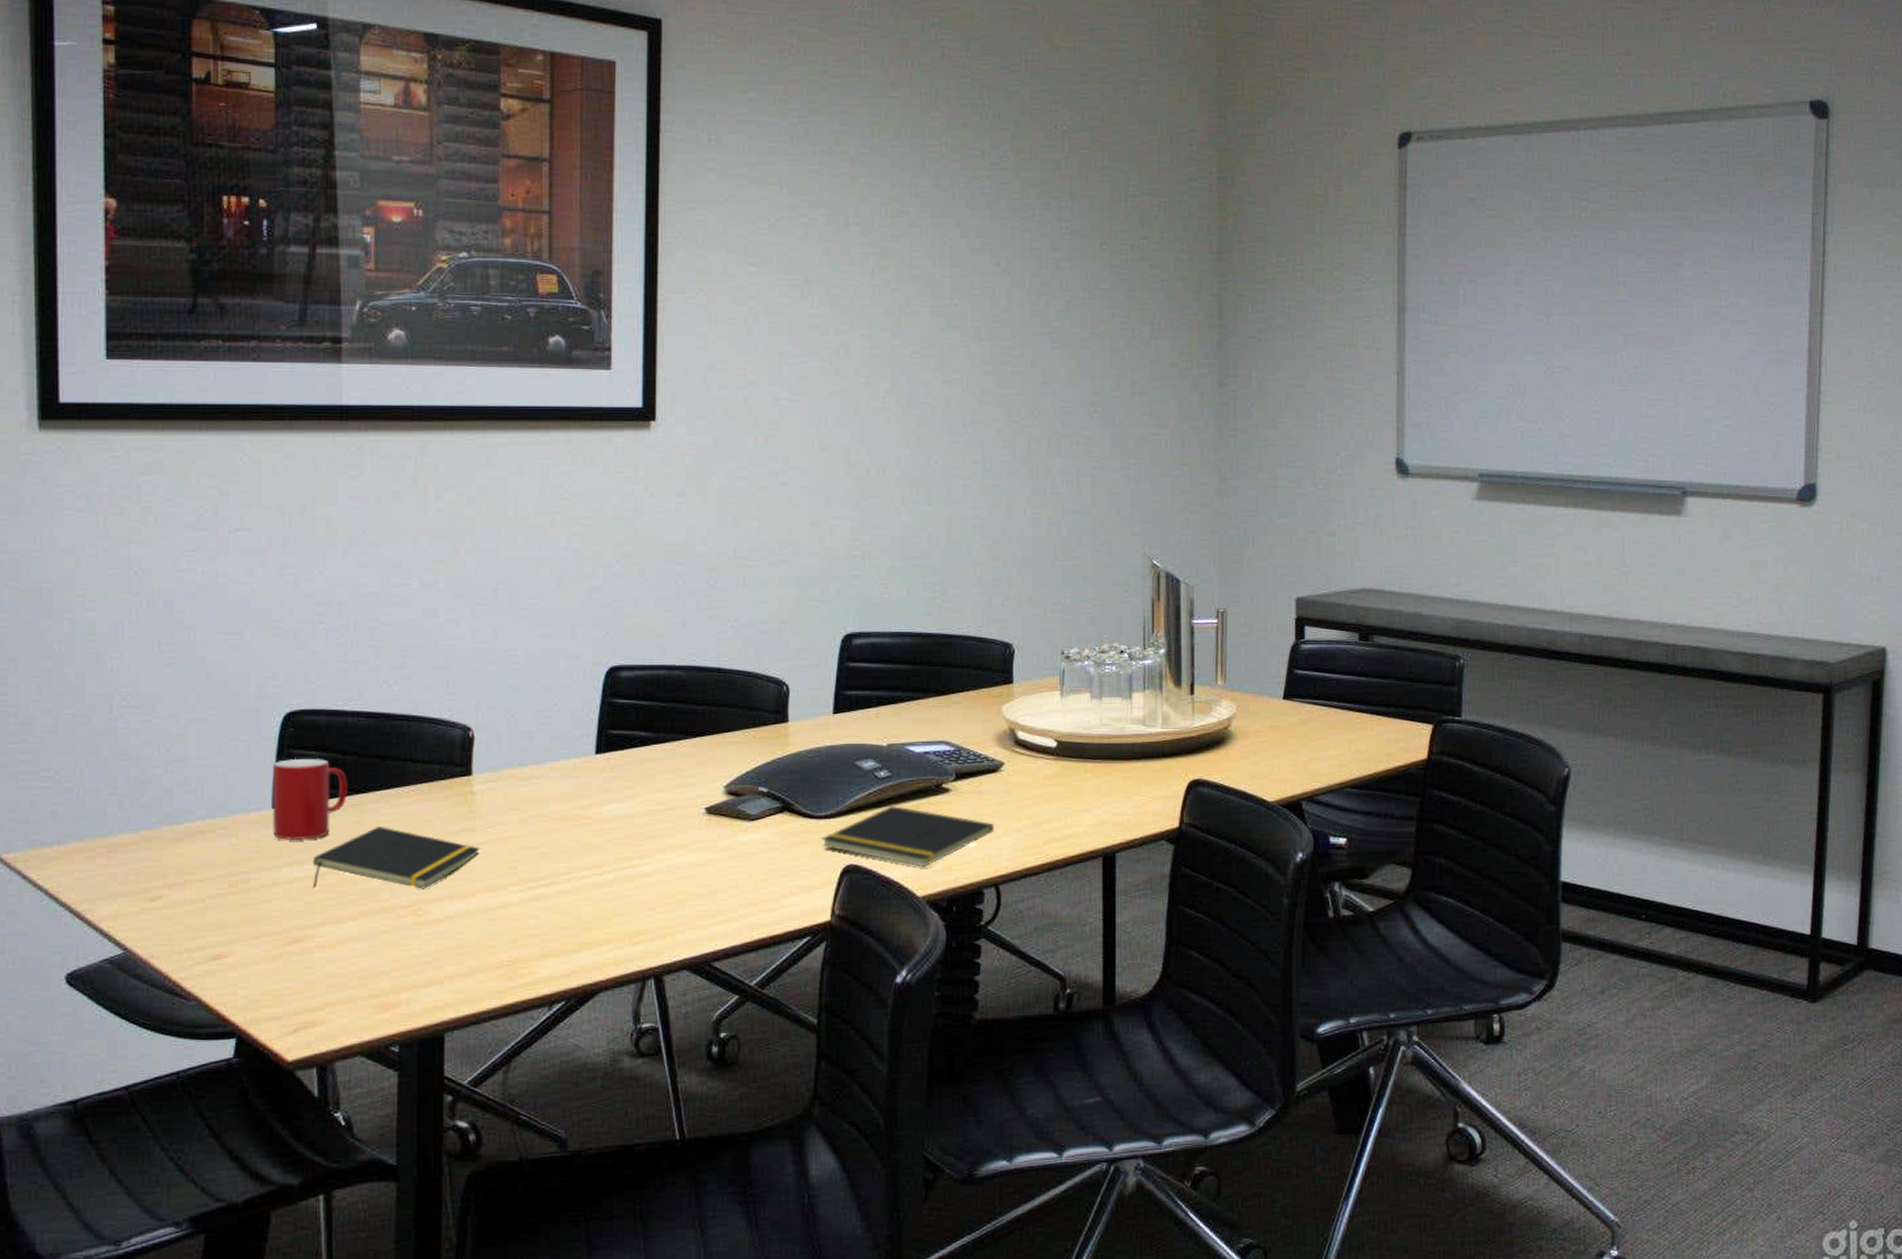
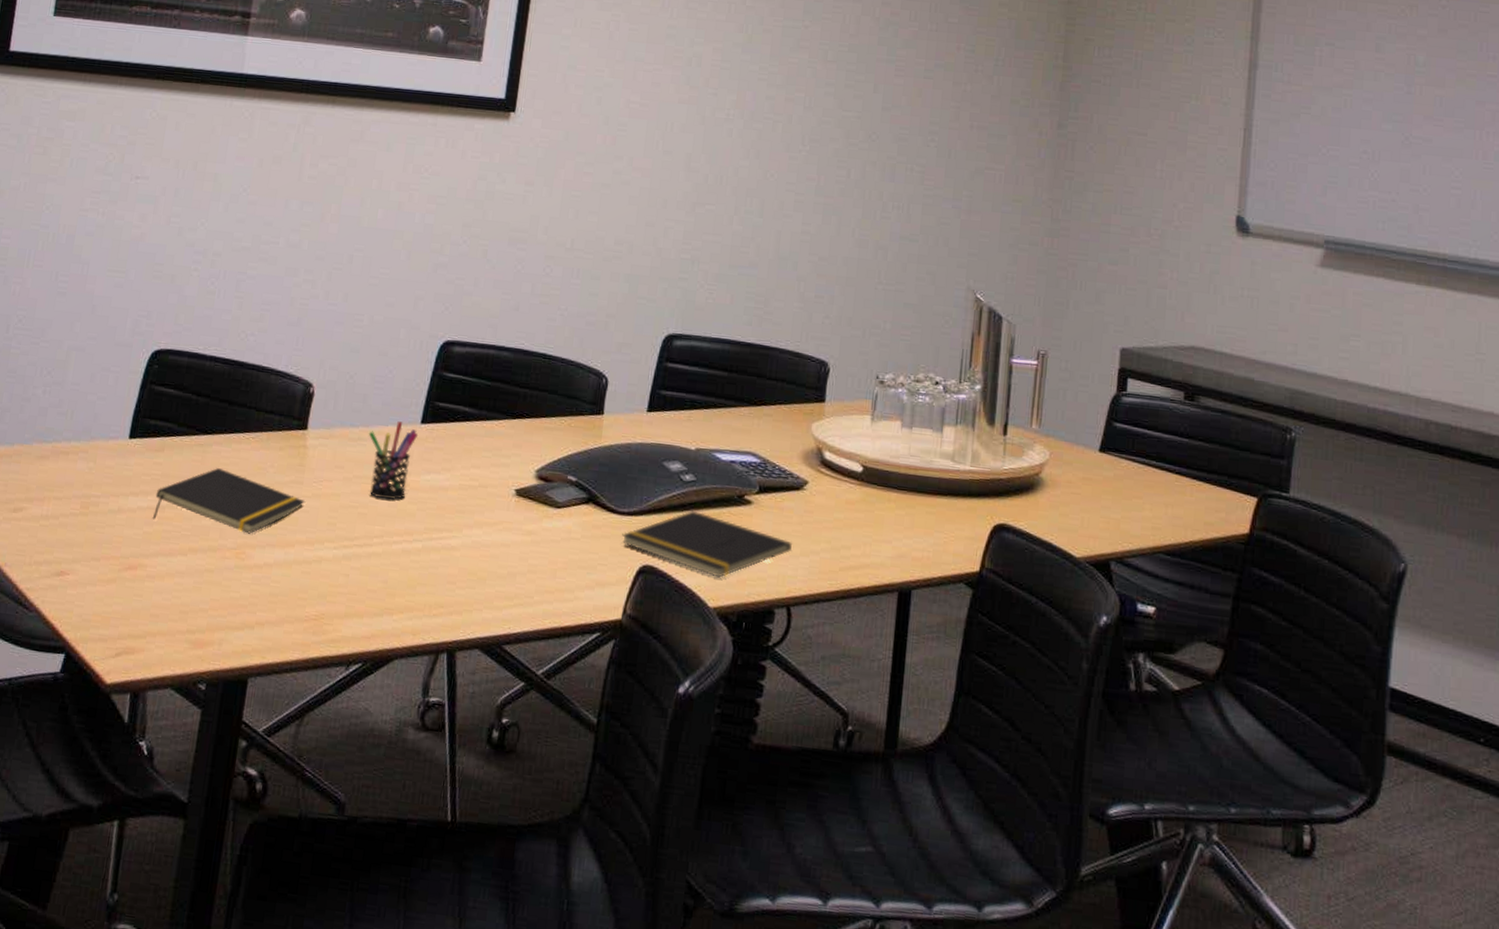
cup: present [272,758,347,841] -> none [126,394,198,473]
pen holder: none [539,755,595,834] -> present [368,421,419,500]

